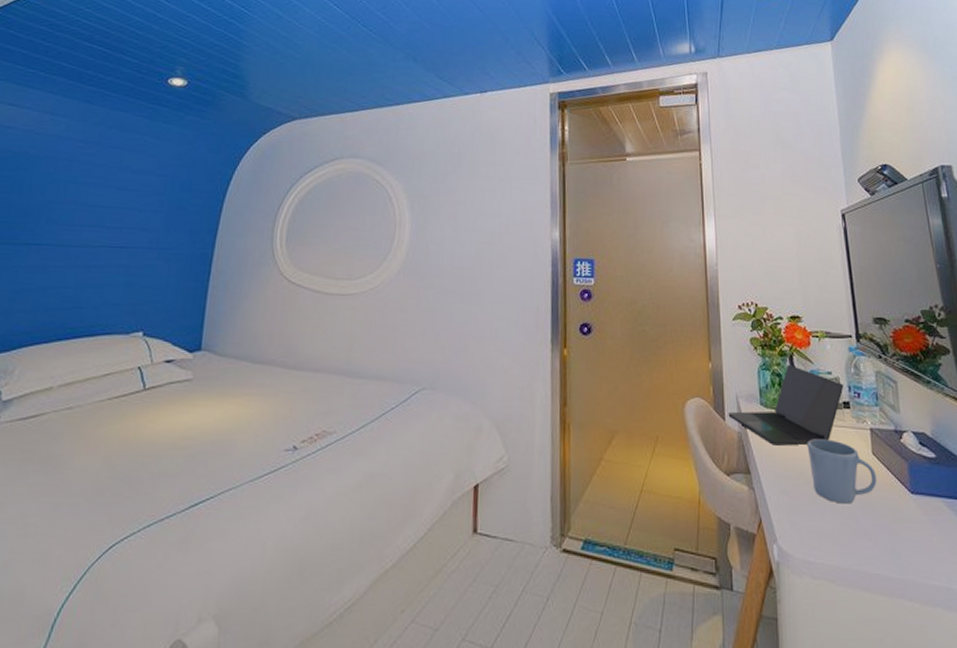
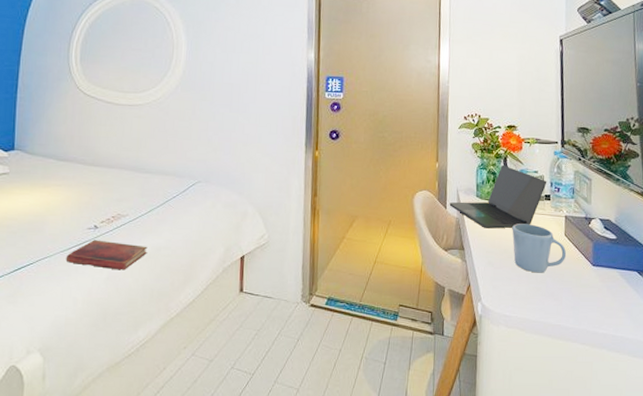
diary: none [255,465,358,505] -> present [65,240,147,270]

